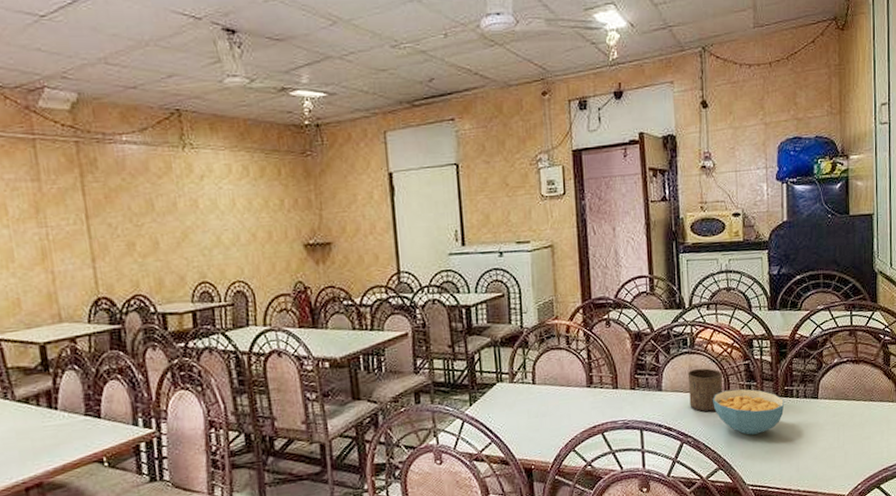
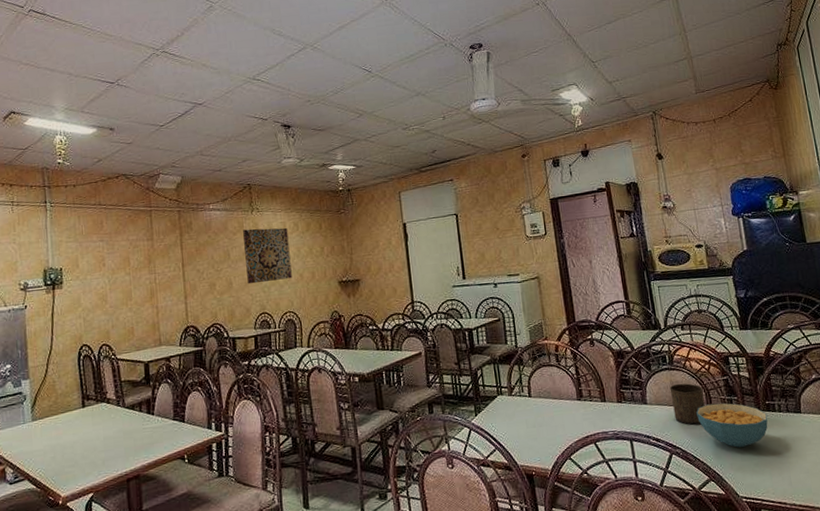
wall art: none [171,171,242,245] -> present [243,227,292,284]

